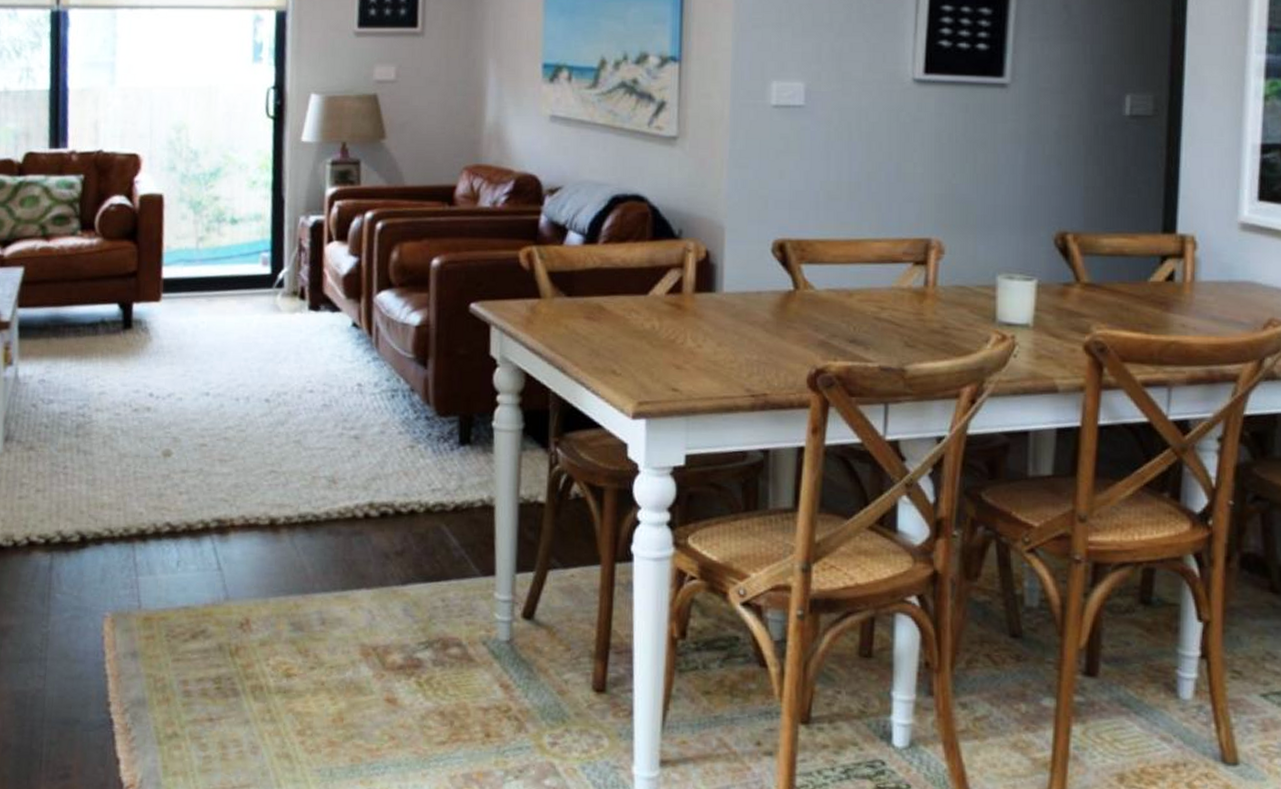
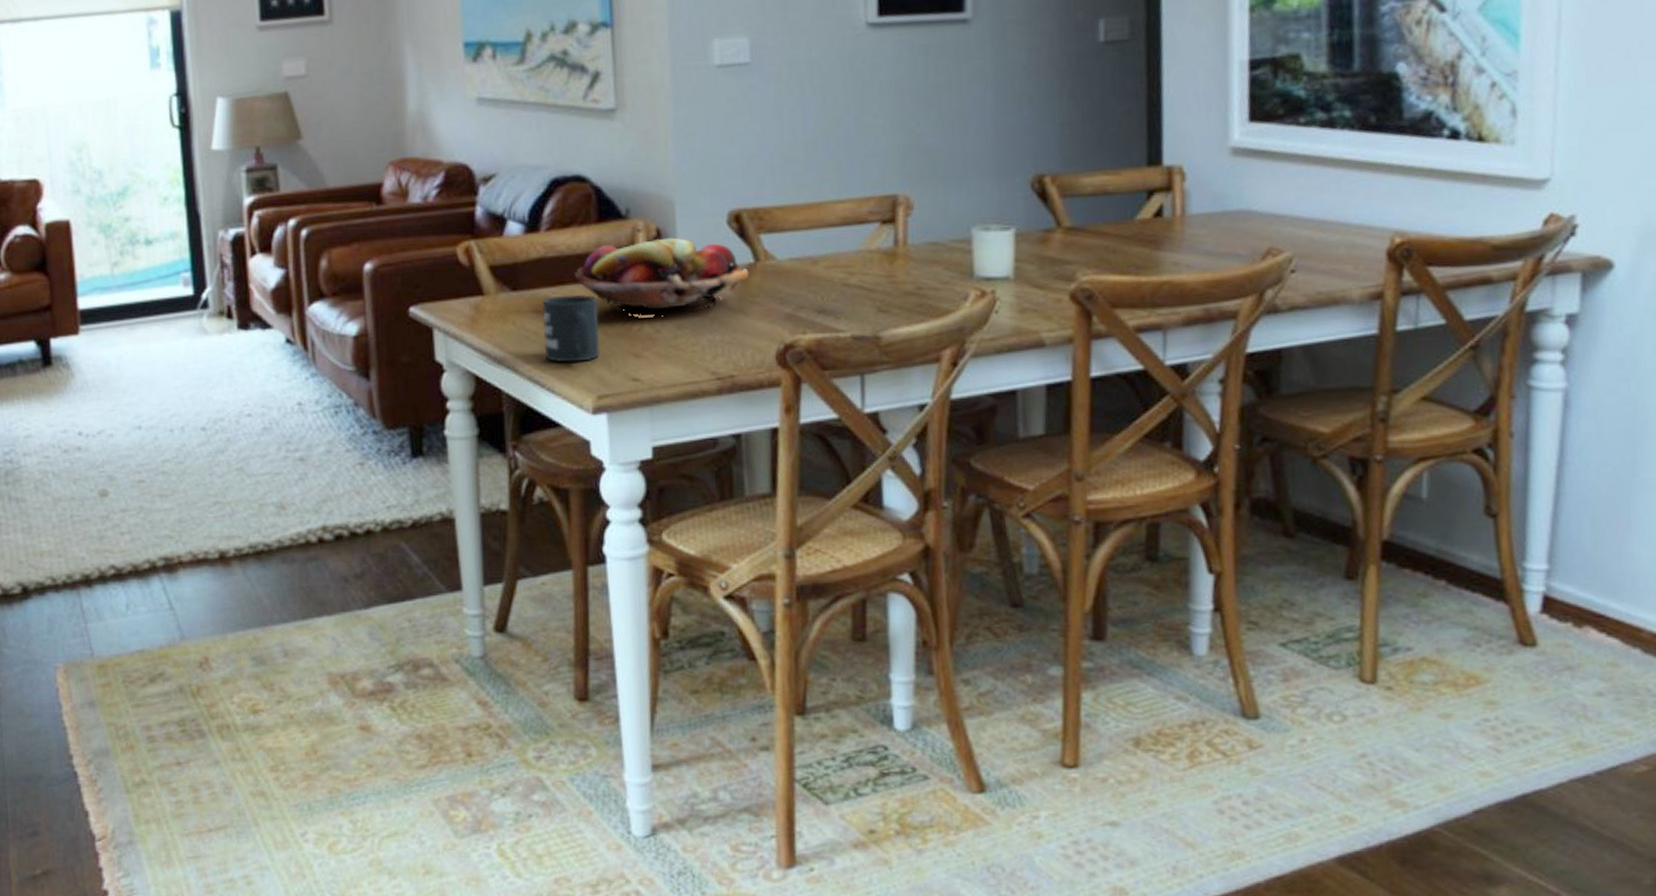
mug: none [593,304,646,369] -> present [543,294,600,363]
fruit basket: none [627,260,788,331] -> present [575,237,749,312]

